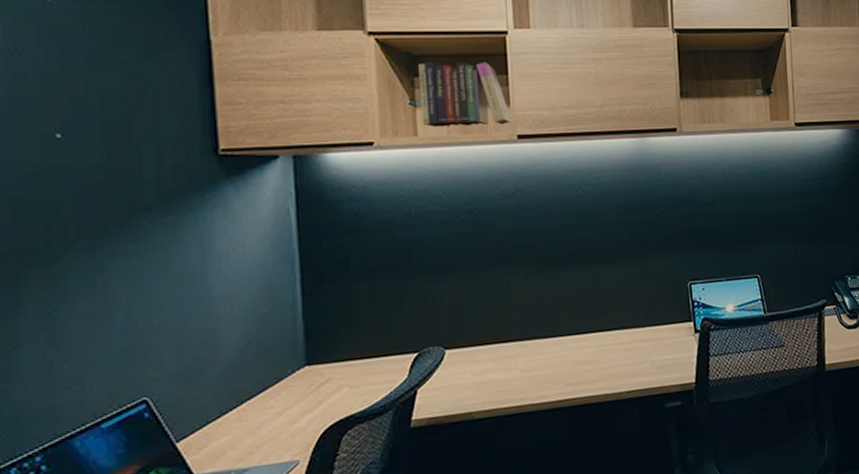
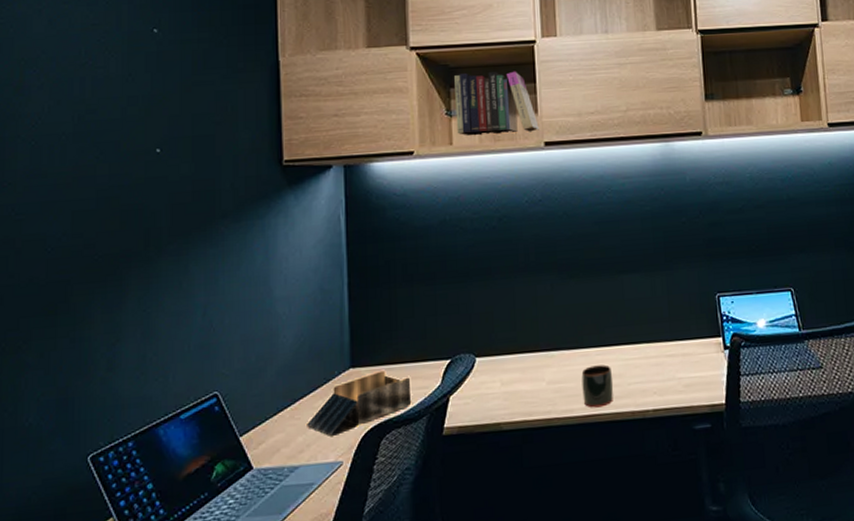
desk organizer: none [256,367,376,437] -> present [307,371,412,437]
mug: none [555,351,588,393] -> present [581,364,614,408]

